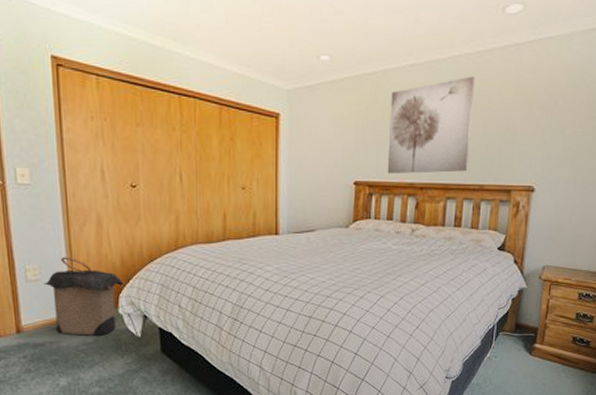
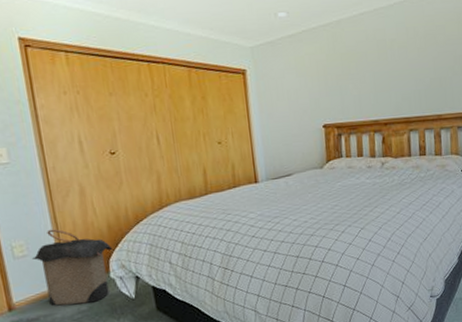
wall art: present [387,76,476,174] -> none [347,18,425,115]

